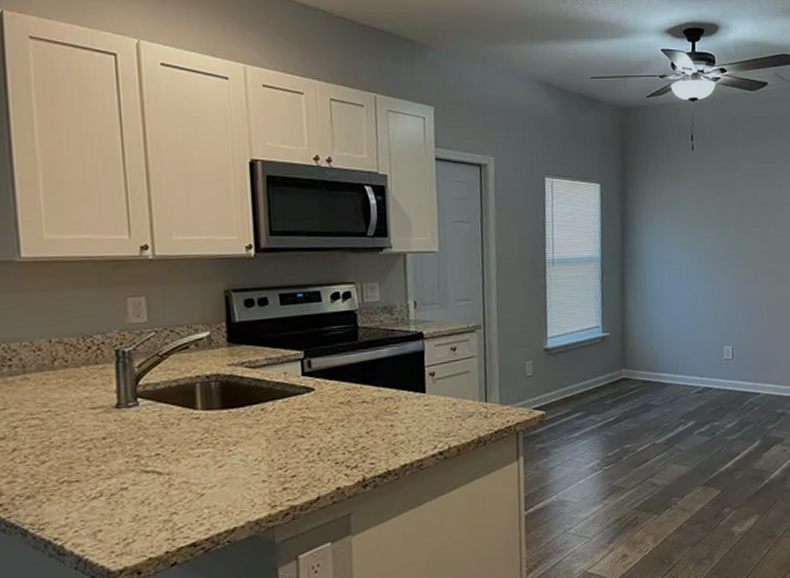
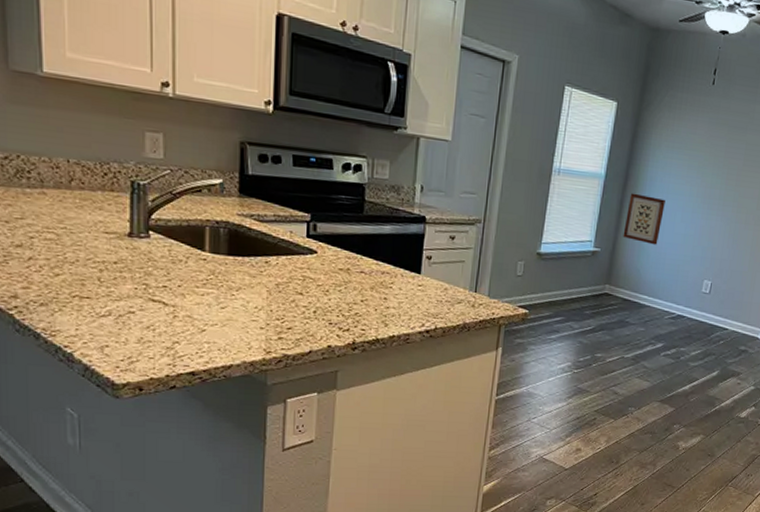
wall art: none [630,270,668,319] -> present [623,193,665,245]

